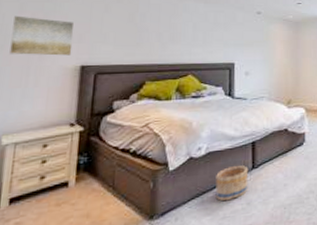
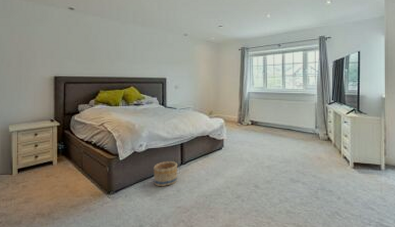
wall art: present [9,16,74,56] -> none [8,36,48,68]

